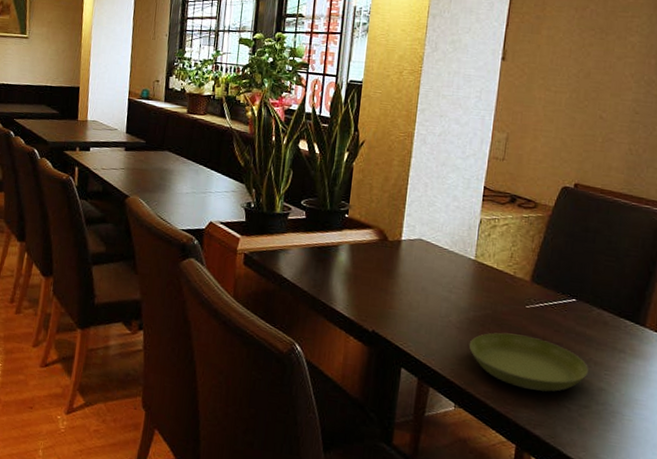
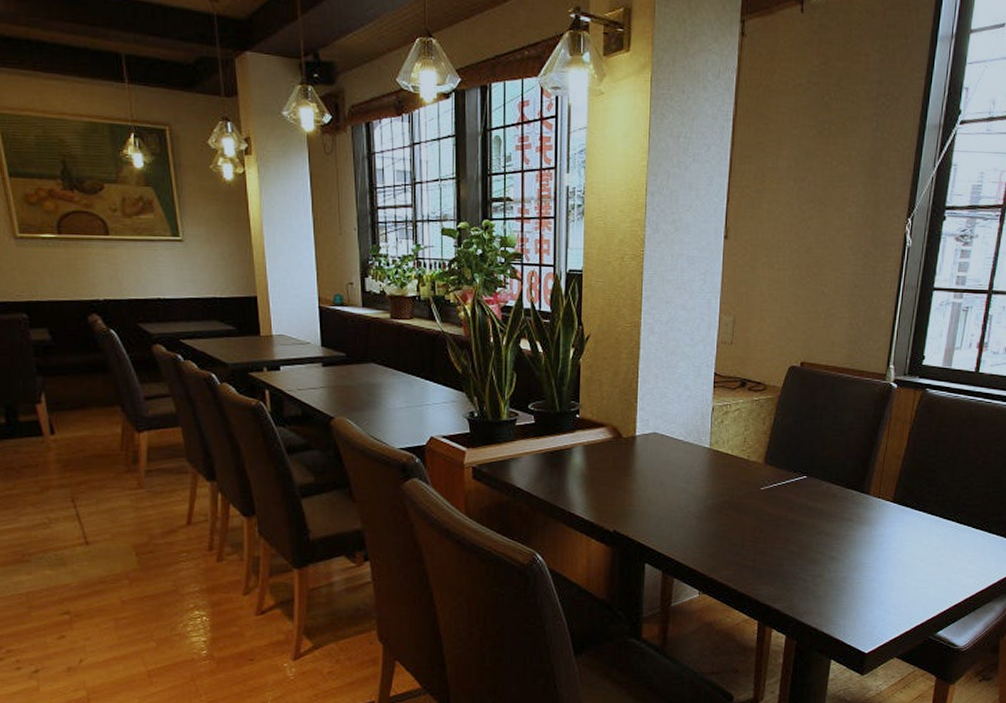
saucer: present [469,332,588,392] -> none [709,516,820,568]

